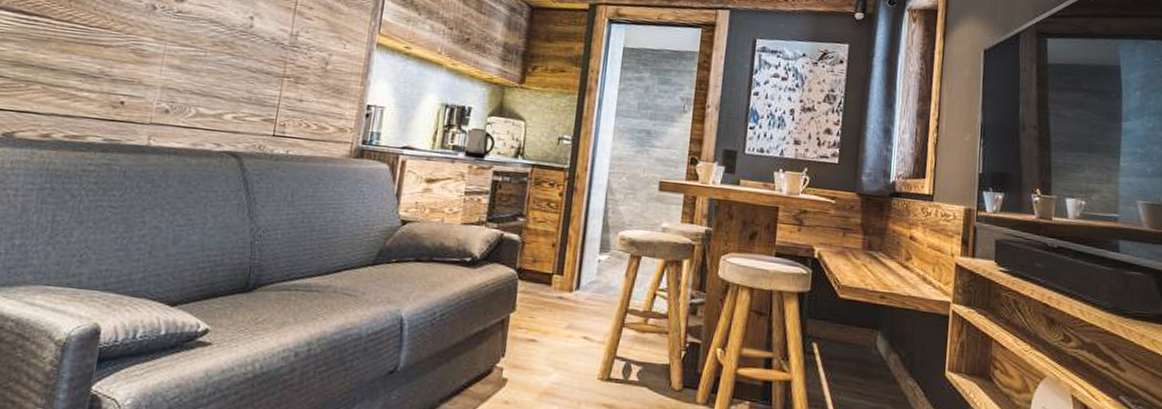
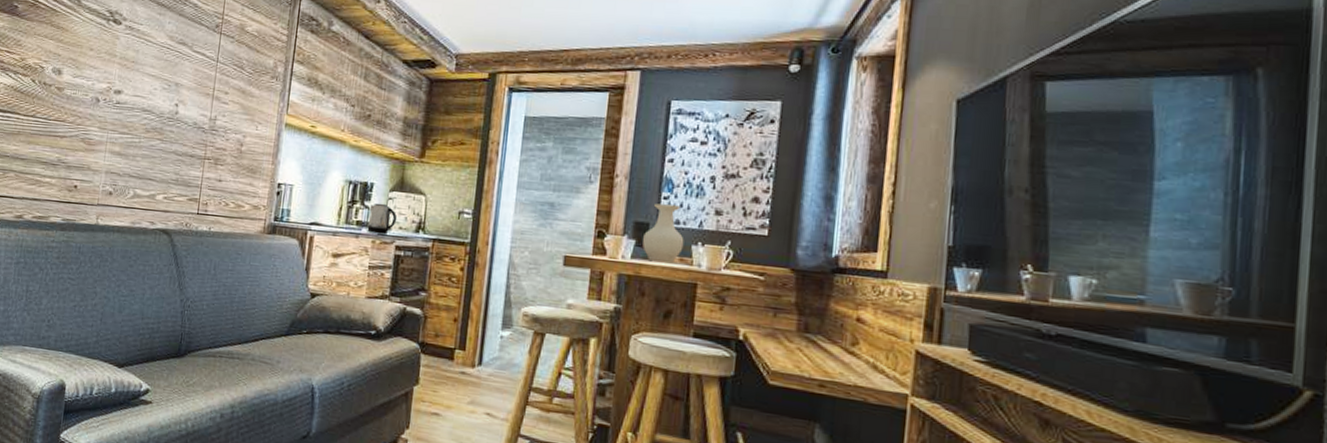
vase: none [731,133,768,189] -> present [642,203,684,264]

